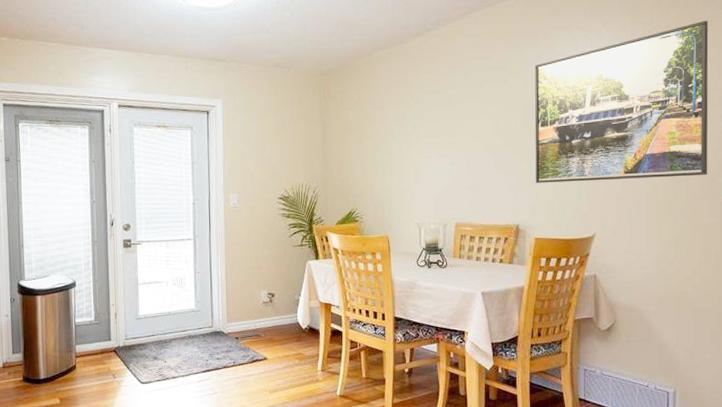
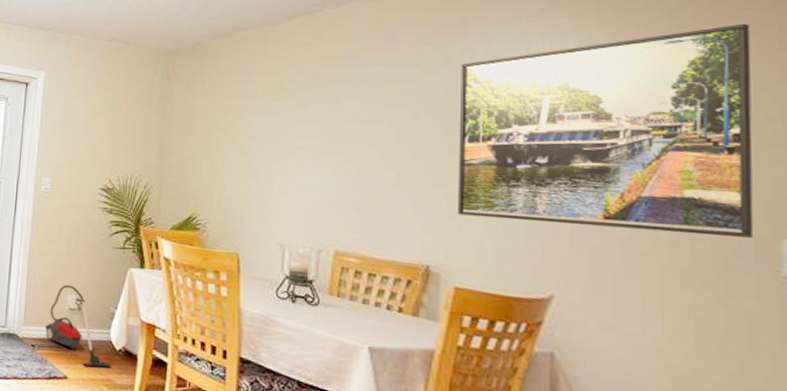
vacuum cleaner: none [245,282,300,347] -> present [45,284,111,368]

